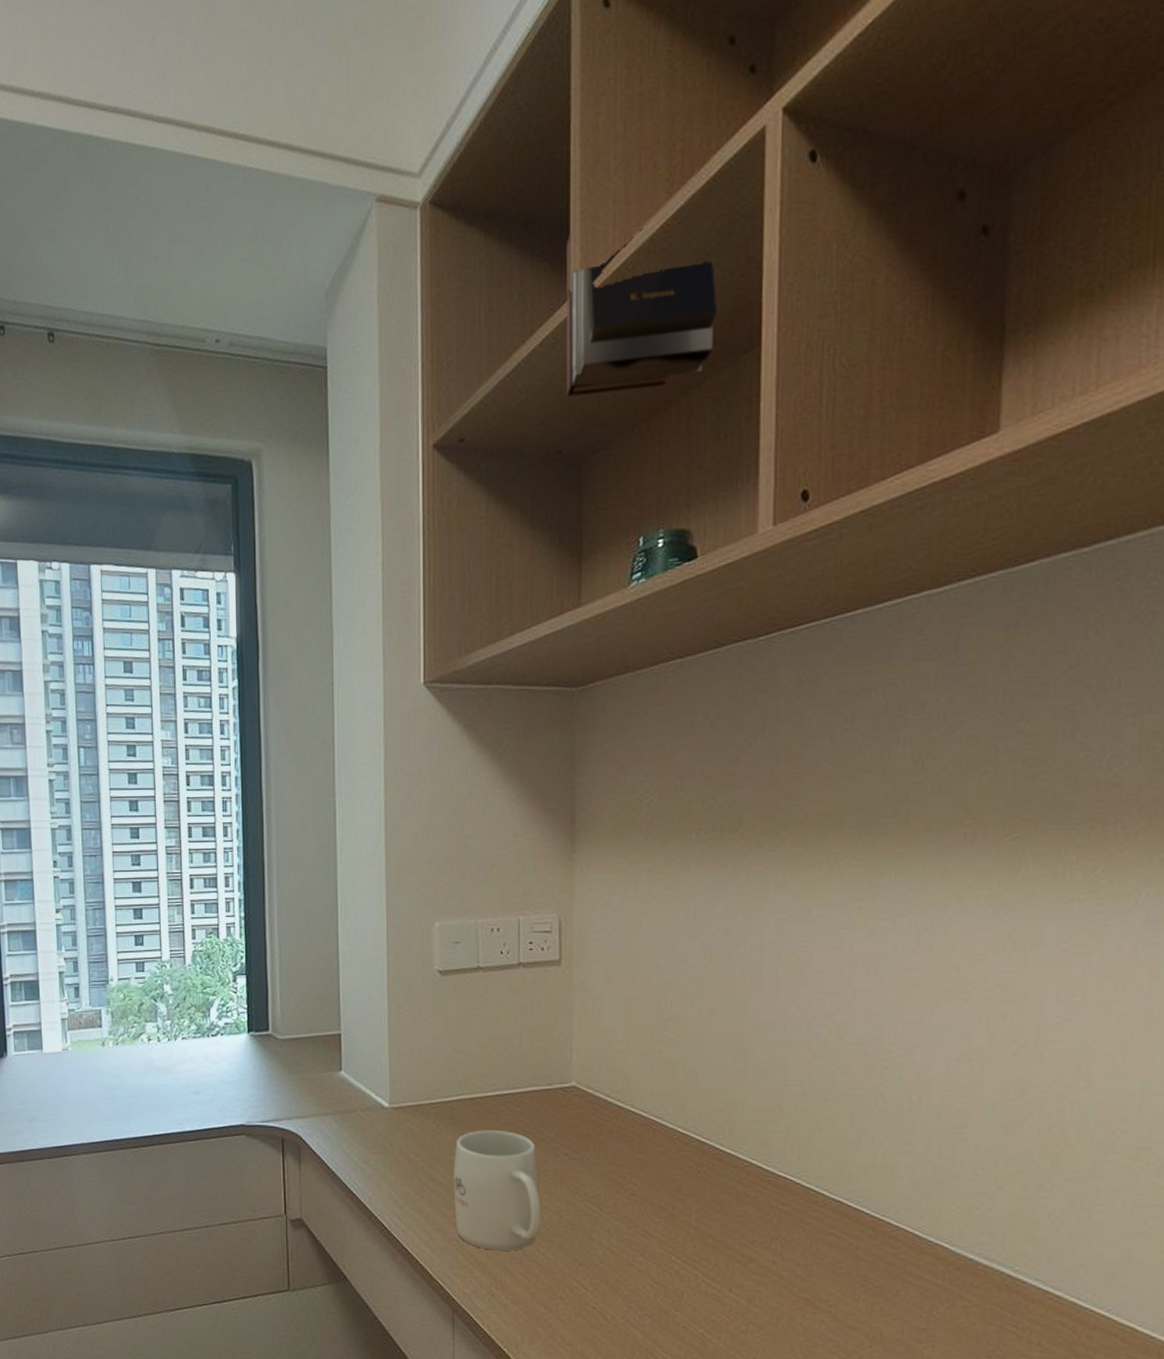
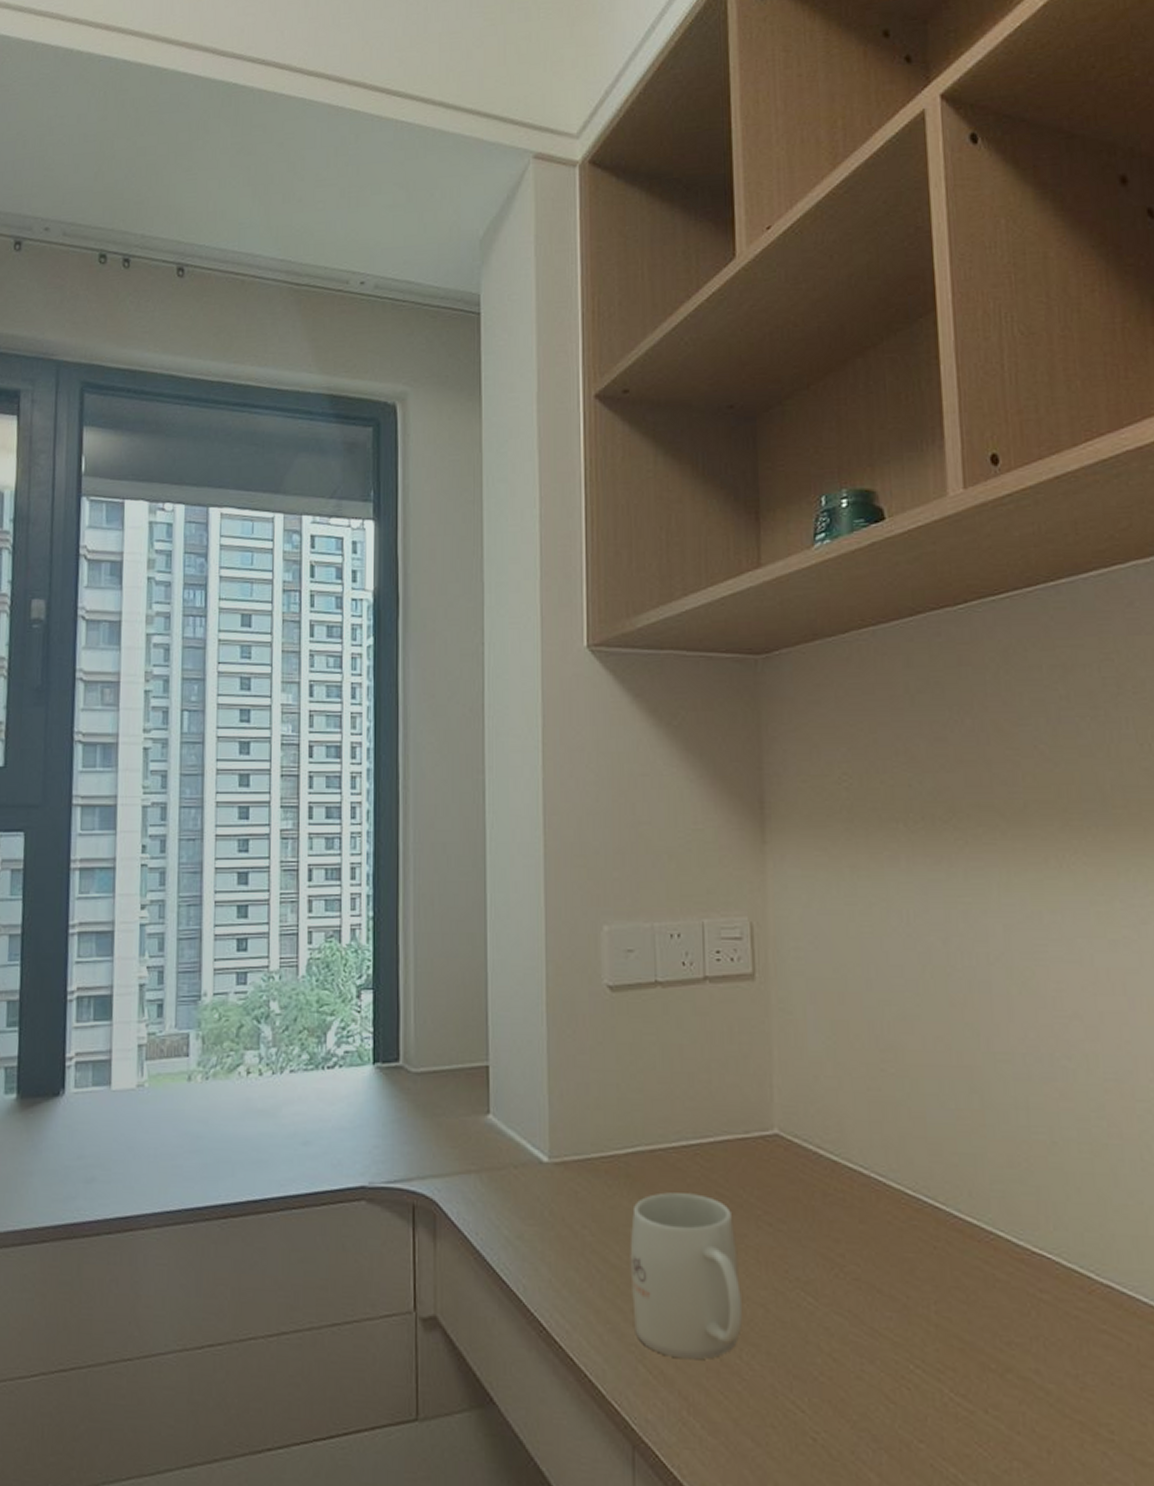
books: present [566,228,717,397] -> none [731,195,889,352]

